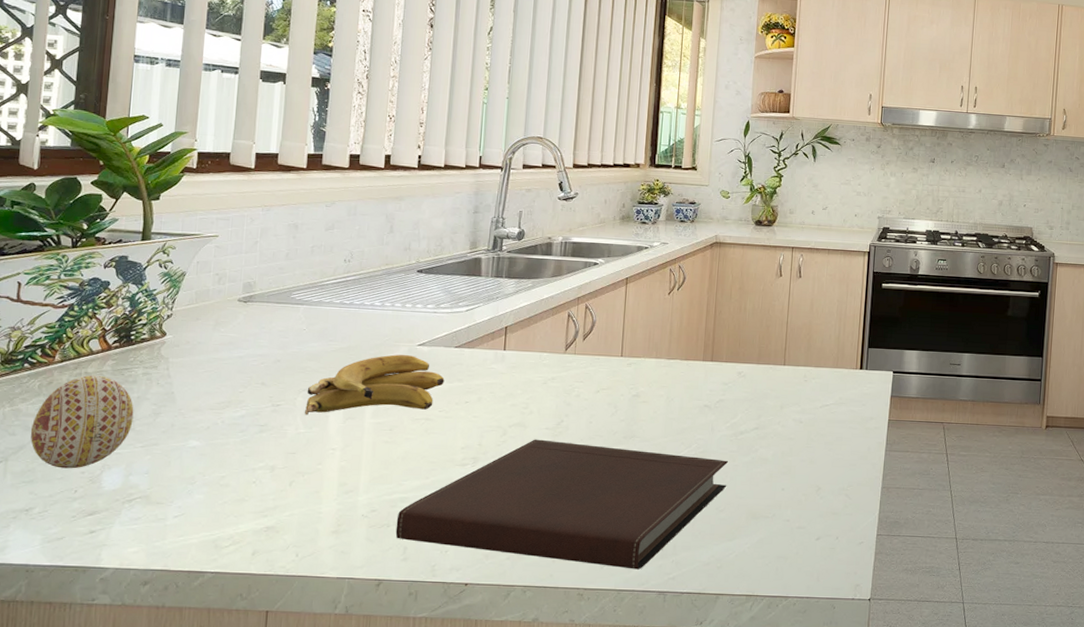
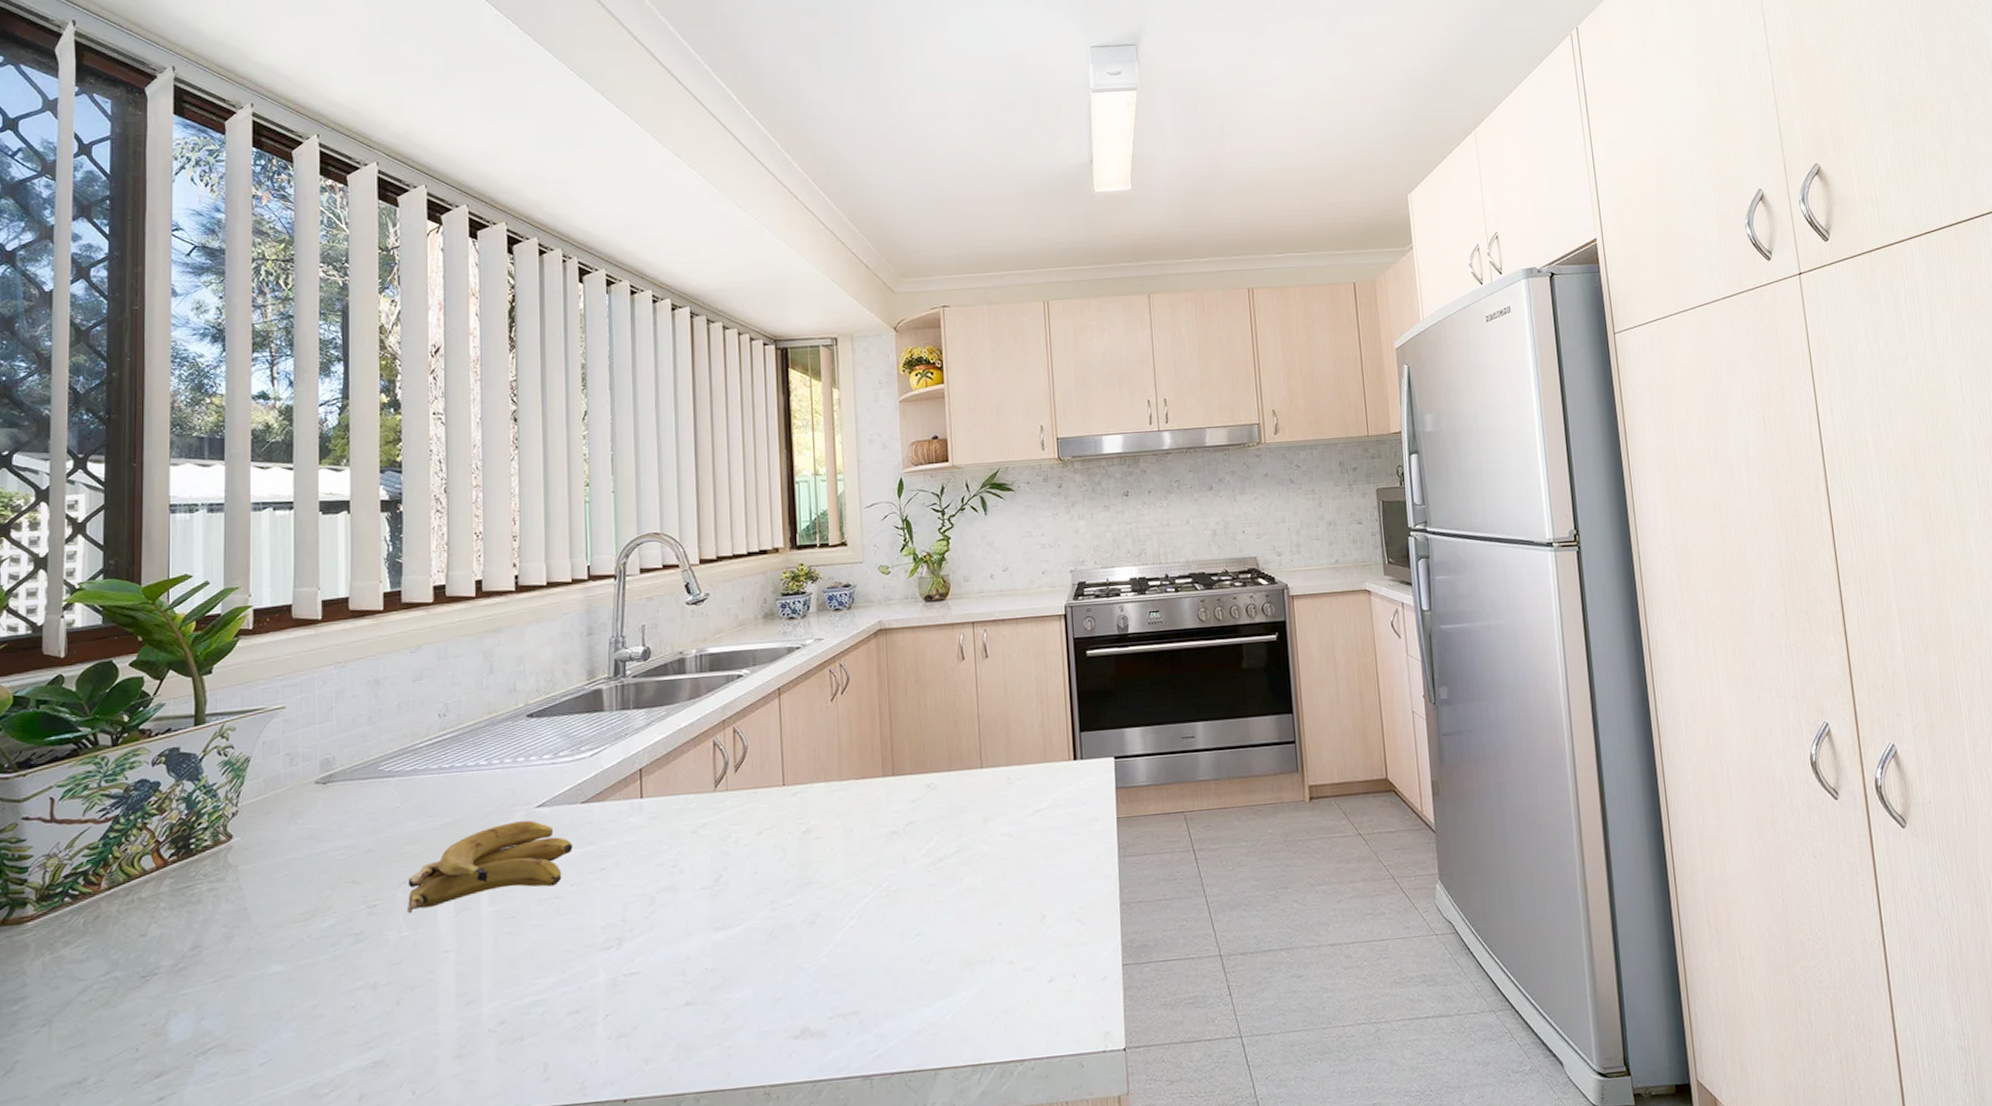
decorative egg: present [30,375,134,469] -> none [77,899,201,1024]
notebook: present [395,439,729,570] -> none [531,897,931,1055]

